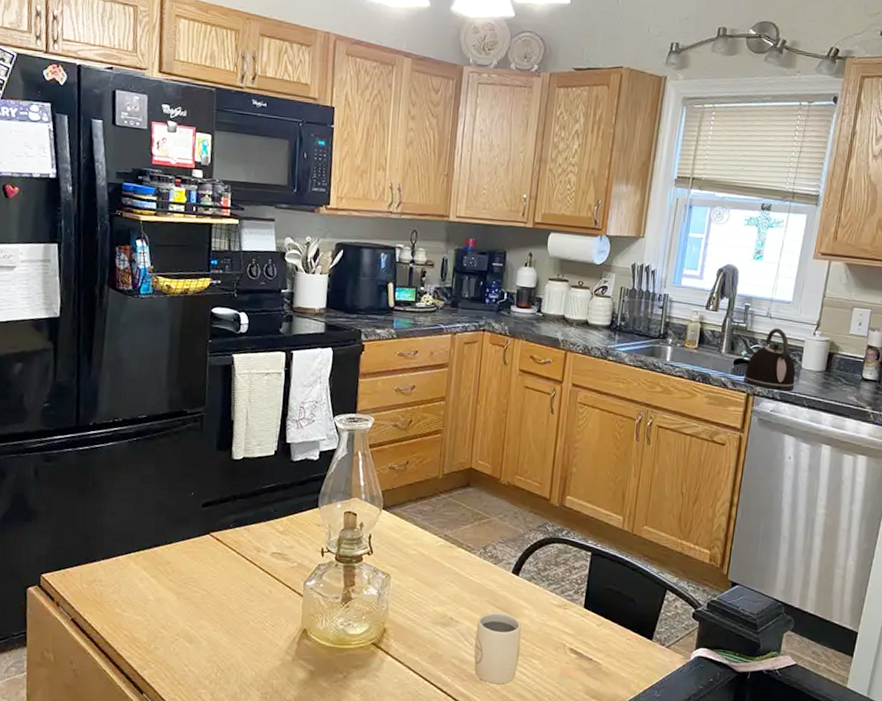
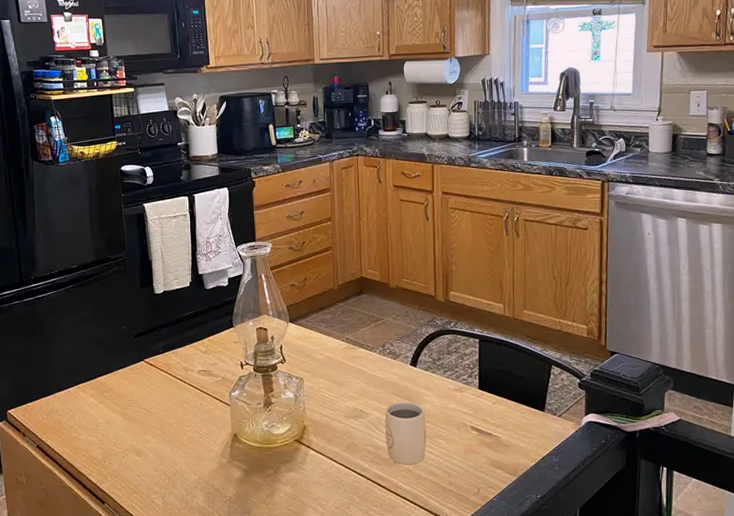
kettle: present [743,328,796,392] -> none [596,119,646,175]

